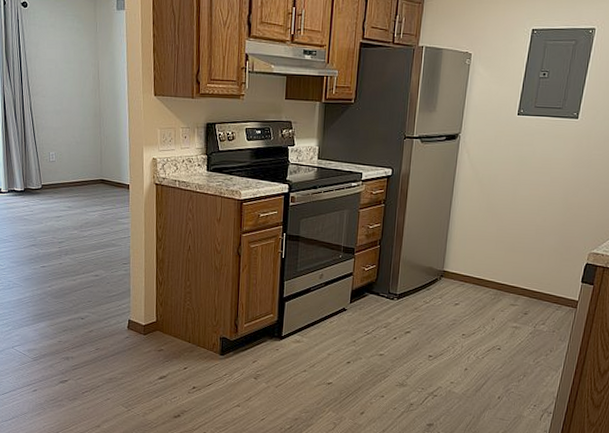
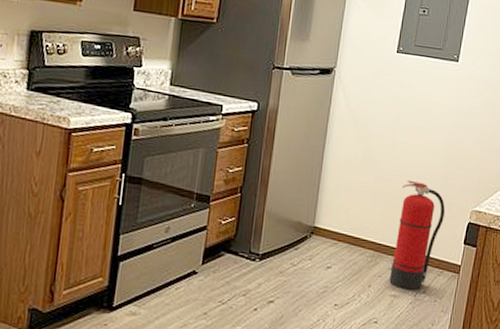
fire extinguisher: none [511,228,564,322] -> present [389,180,445,290]

